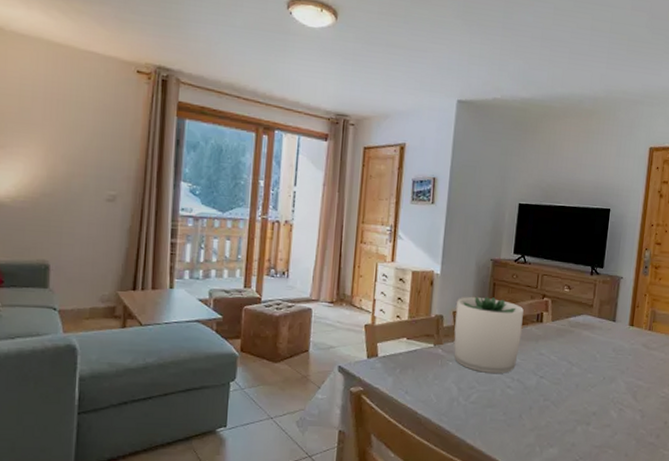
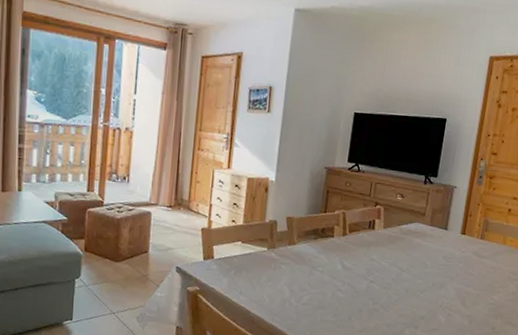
planter: present [453,296,524,373] -> none [286,203,356,277]

